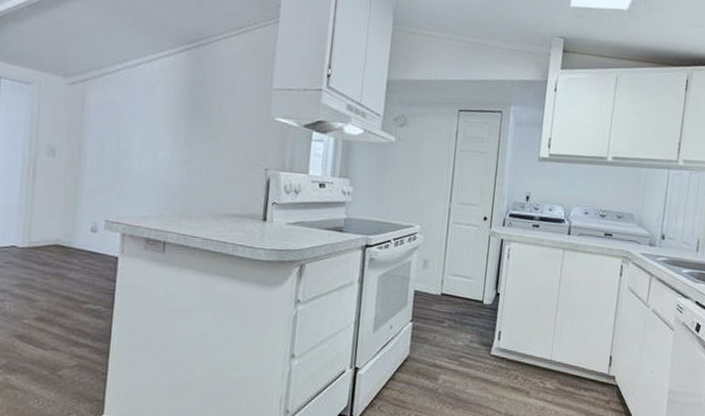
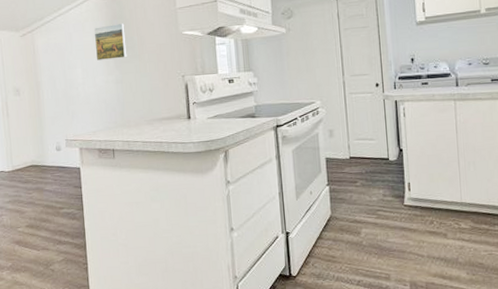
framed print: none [162,91,205,136] -> present [93,23,127,60]

